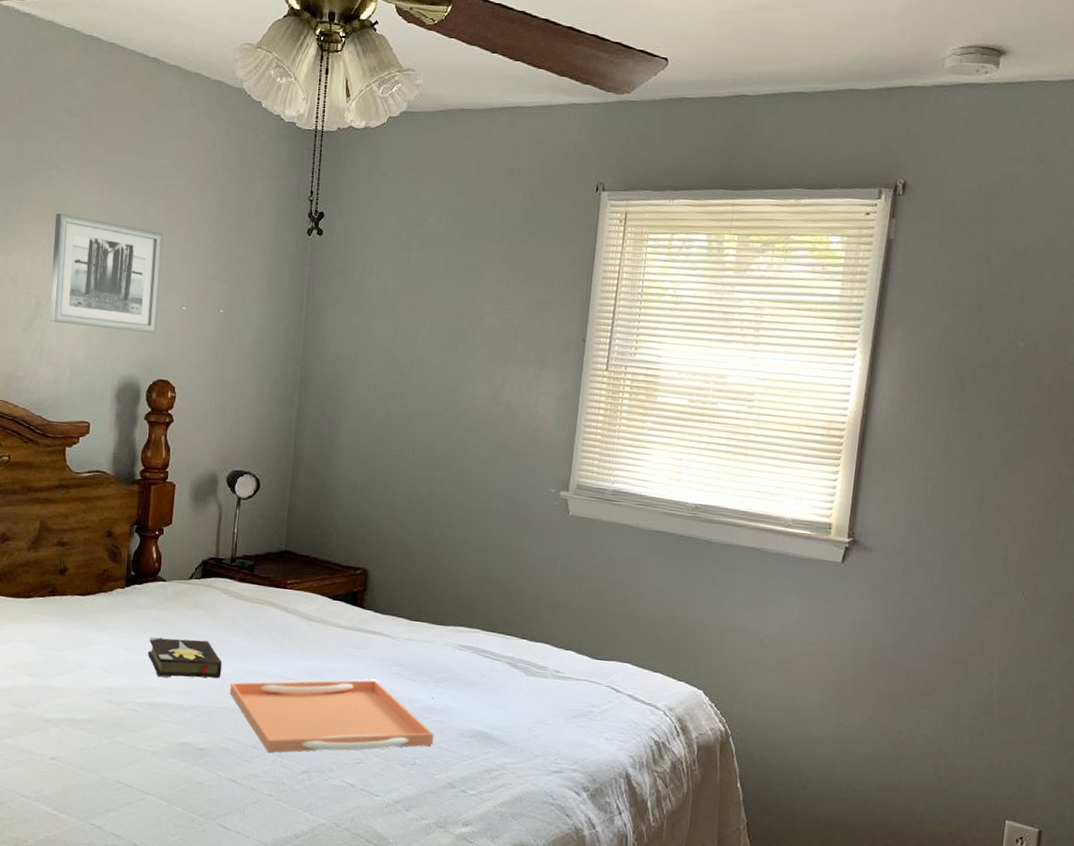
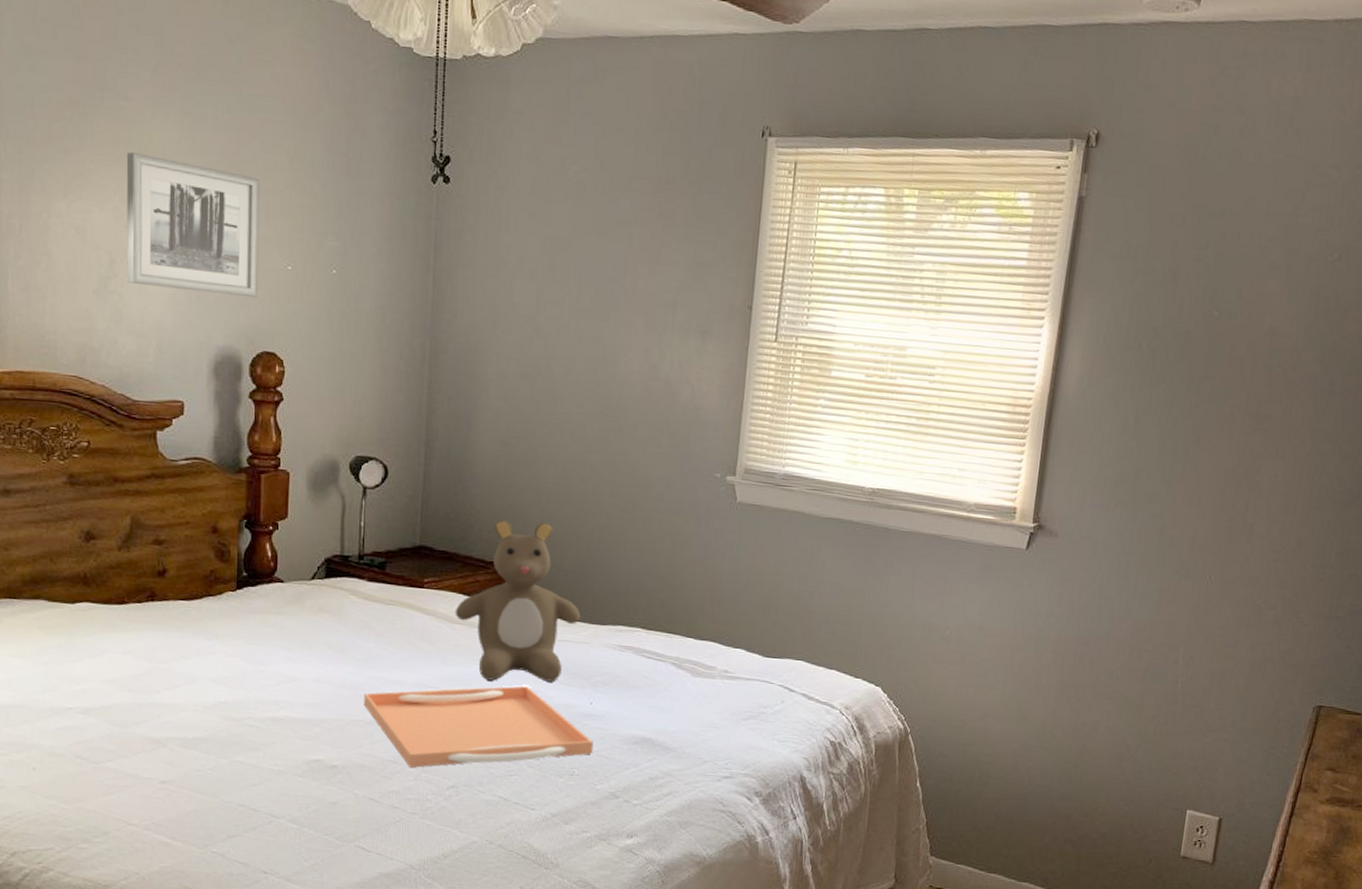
hardback book: present [147,637,222,678] -> none [266,644,354,690]
teddy bear: none [313,528,426,677] -> present [455,519,581,682]

